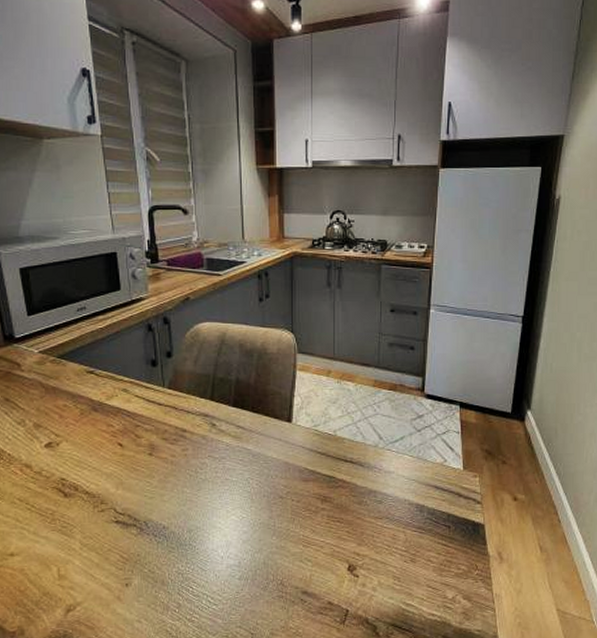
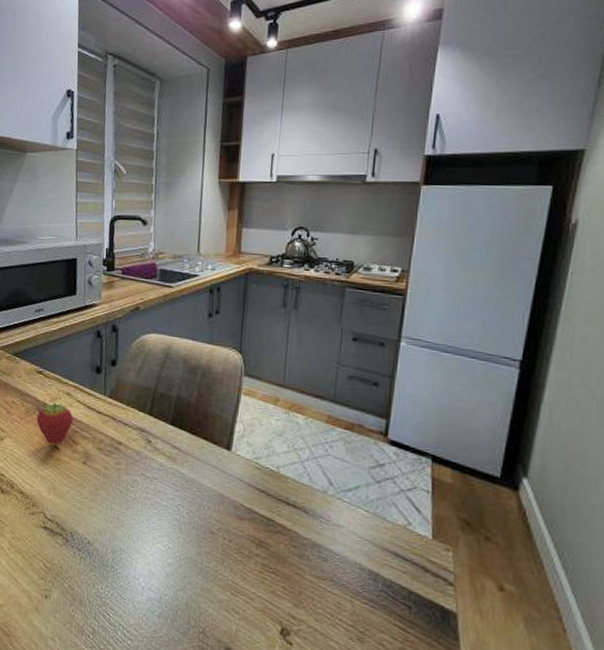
fruit: none [93,401,134,443] -> present [36,403,74,446]

